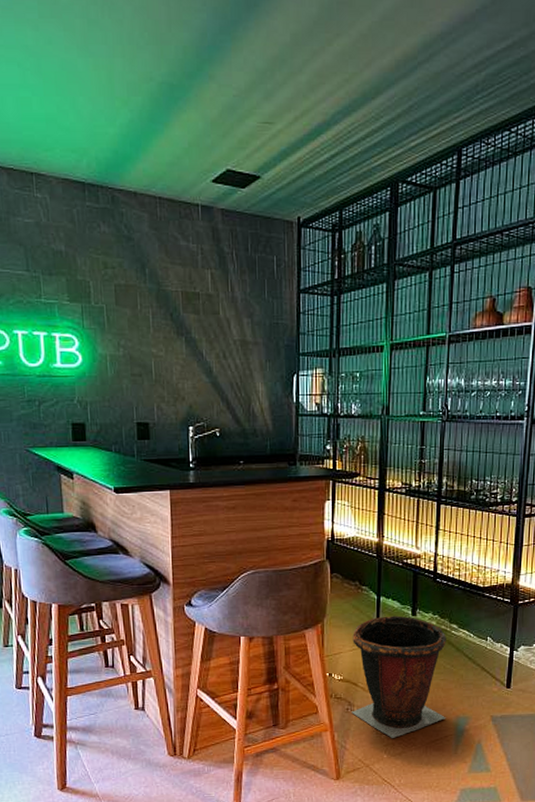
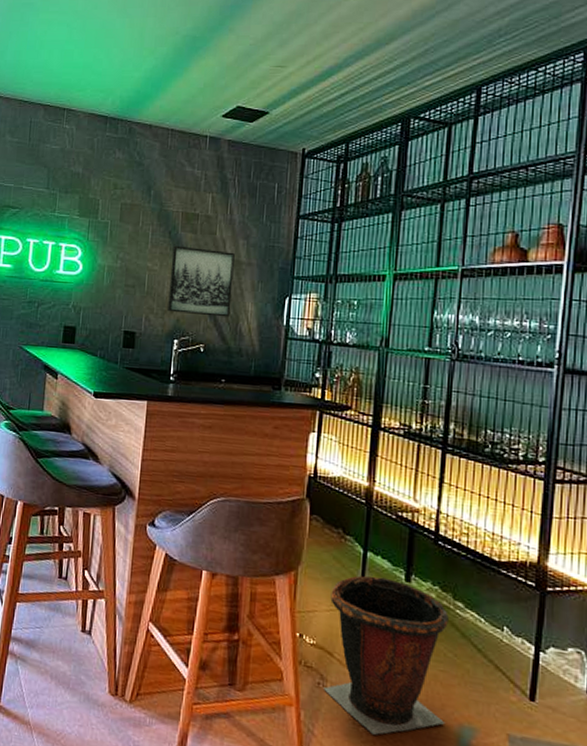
wall art: none [176,328,242,400] -> present [167,245,235,317]

